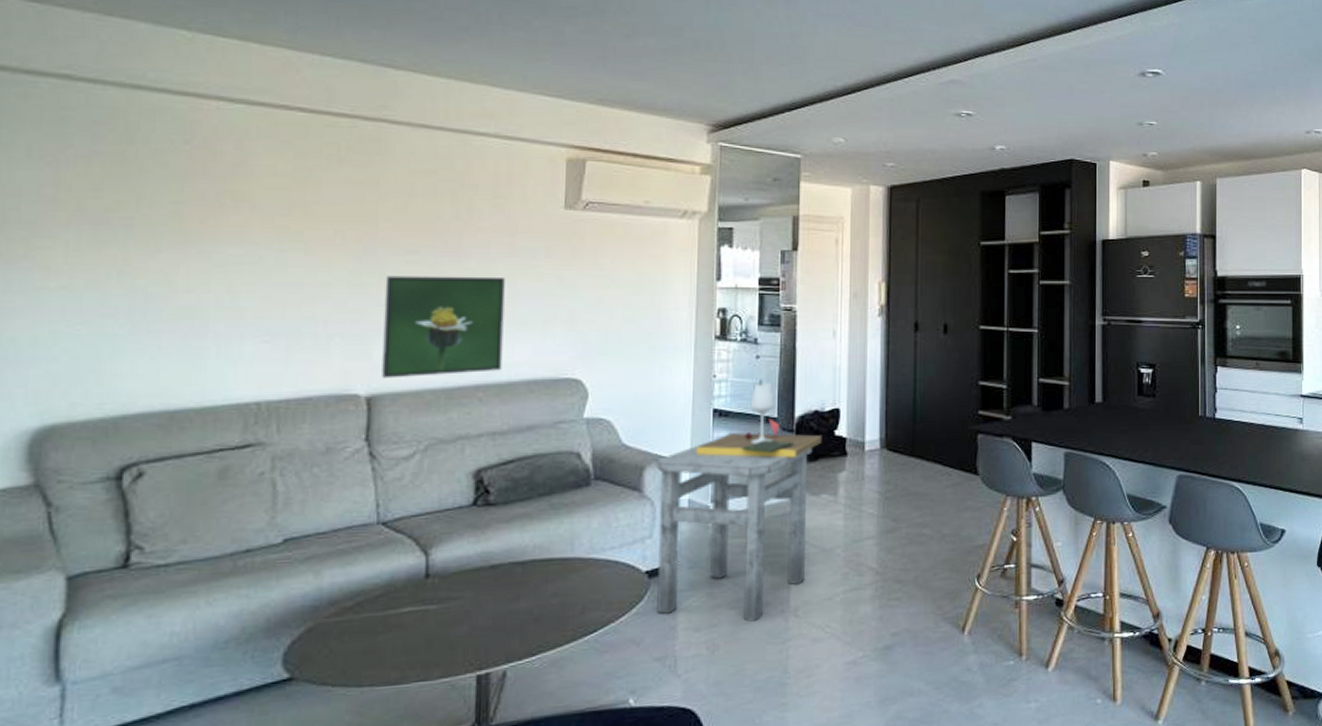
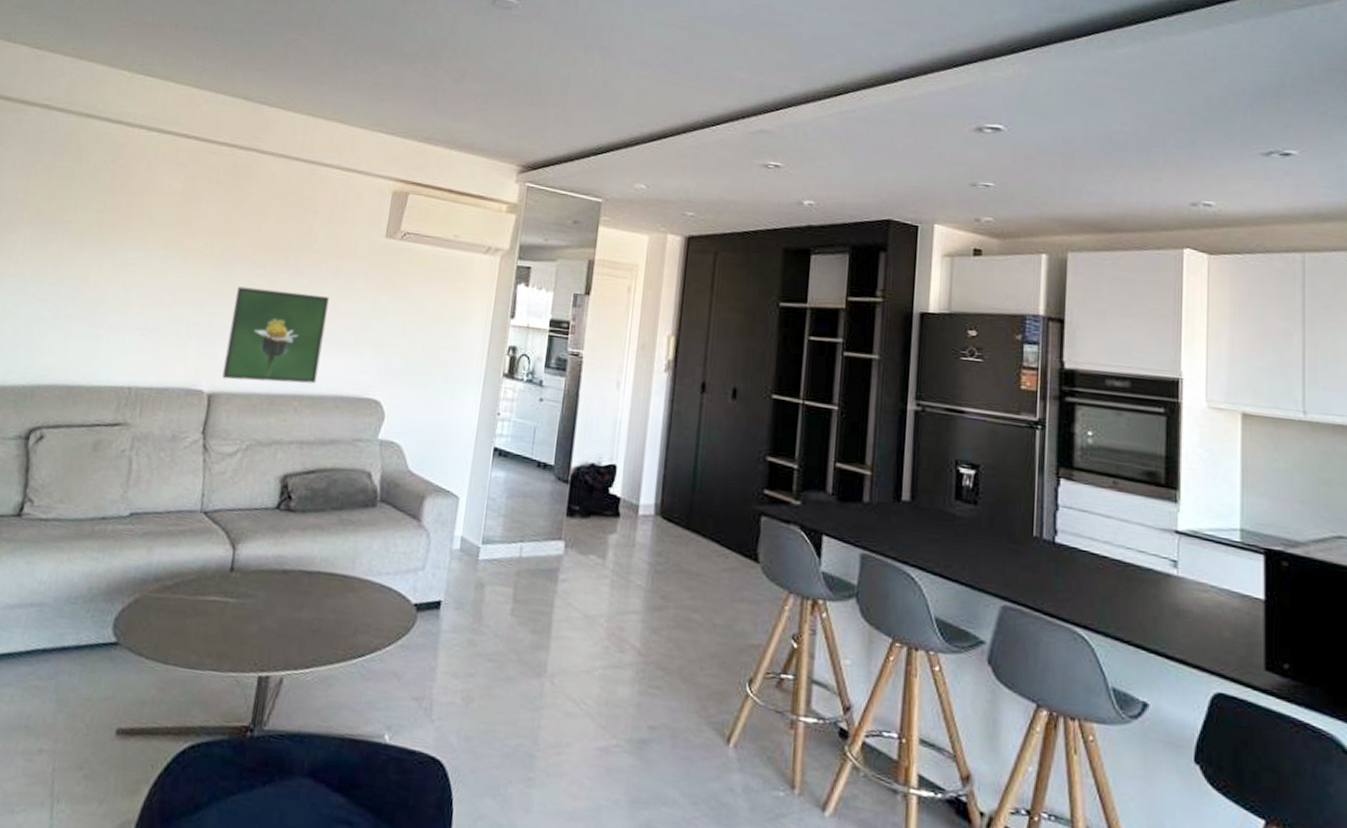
side table: present [656,441,813,622] -> none [420,480,586,680]
cocktail glass: present [696,379,822,458] -> none [473,423,596,511]

